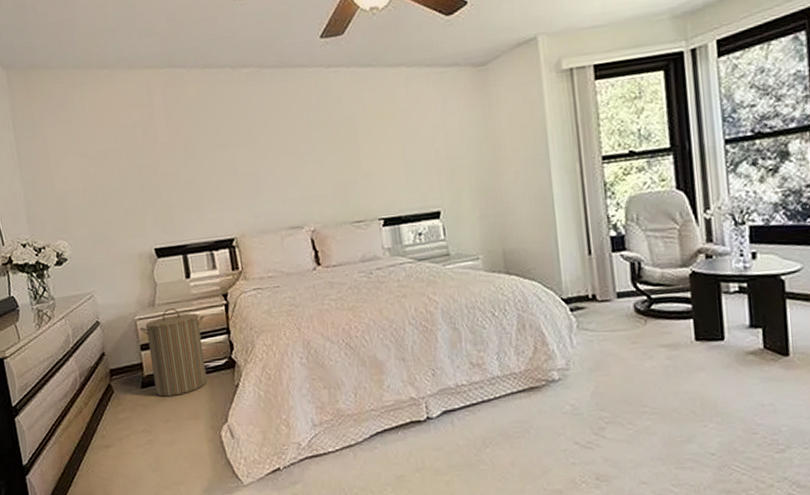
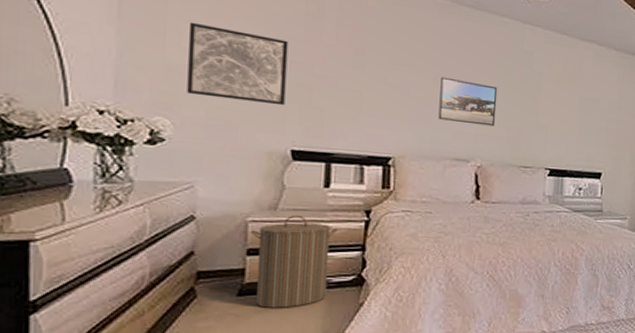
wall art: none [63,149,142,216] -> present [187,22,289,106]
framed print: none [261,143,320,191] -> present [438,76,498,127]

